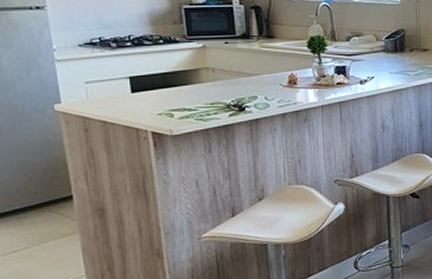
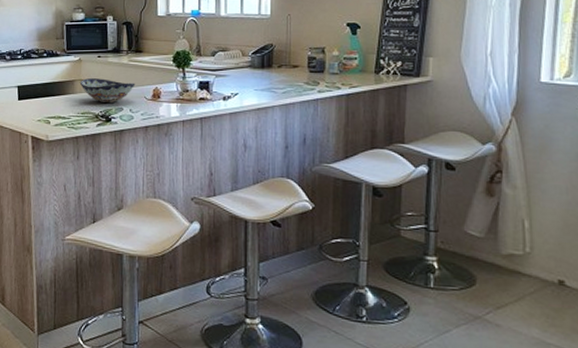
decorative bowl: none [205,66,269,91] -> present [79,78,136,103]

